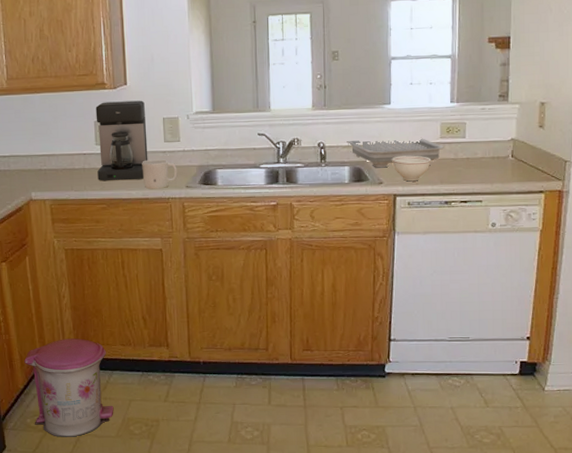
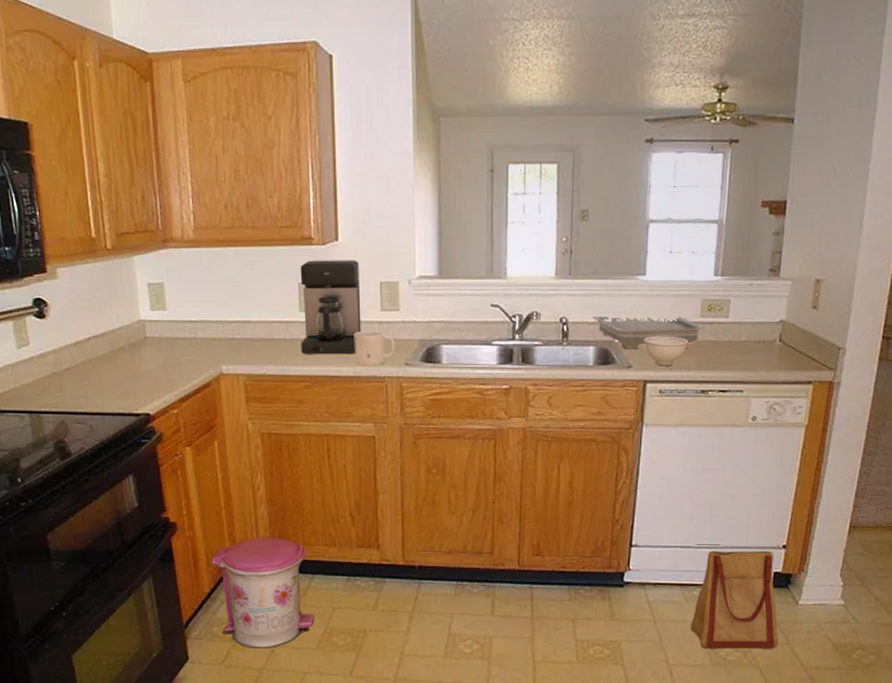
shopping bag: none [447,343,528,432] -> present [690,550,778,649]

